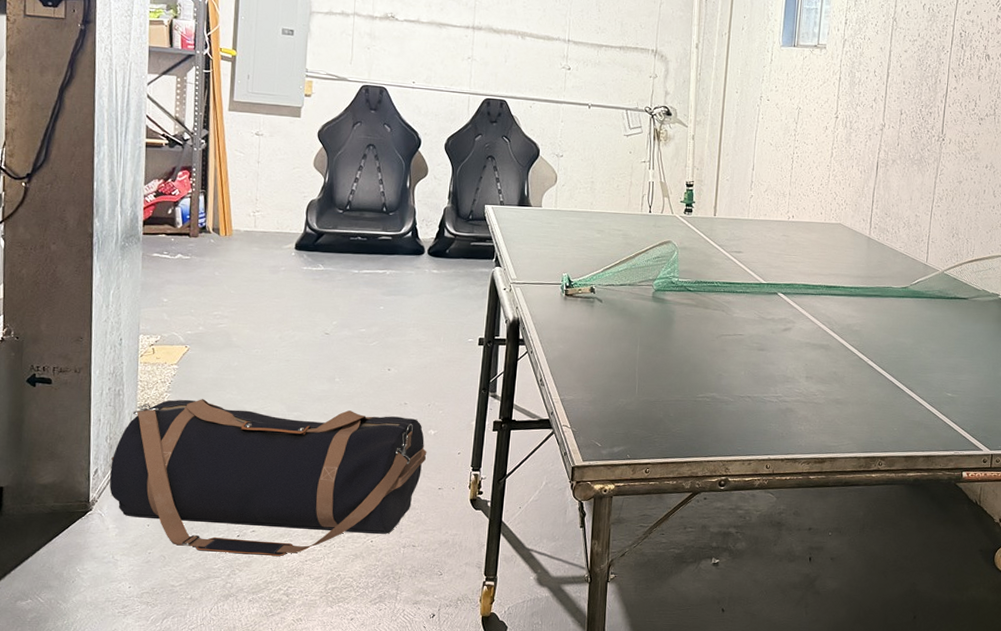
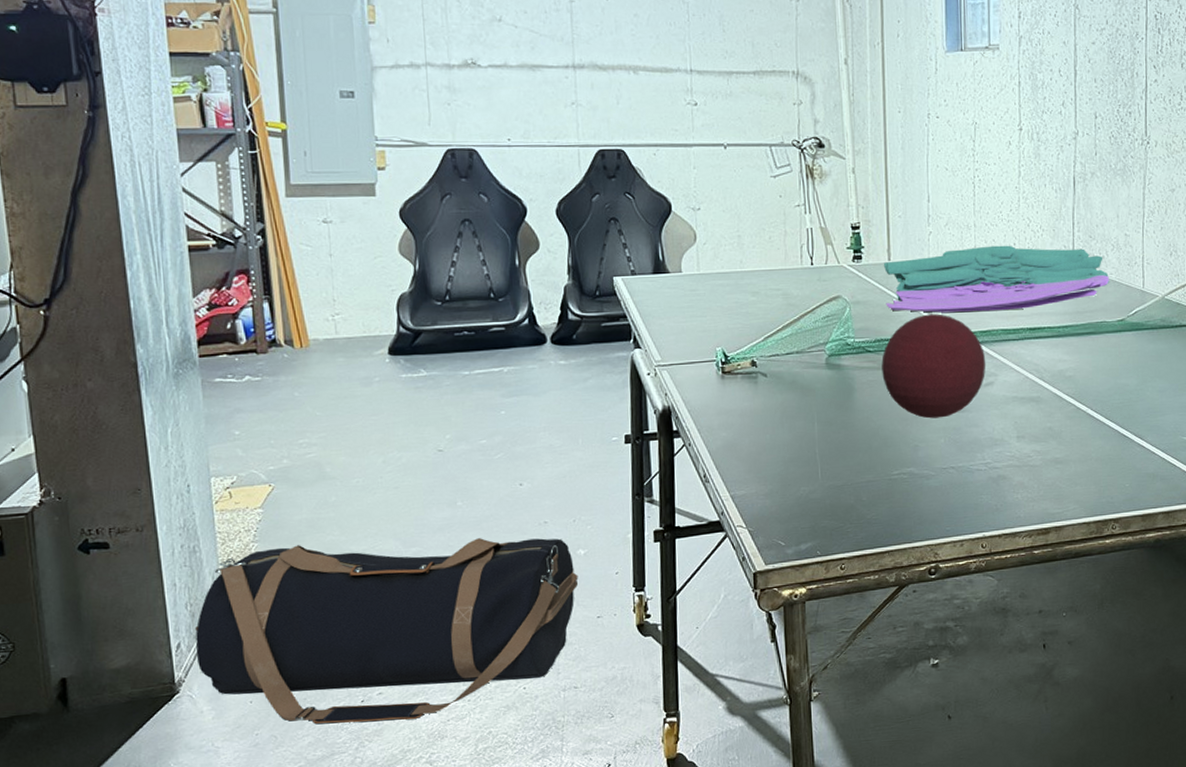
ball: none [698,264,787,354] -> present [881,314,986,419]
towel: none [708,212,899,269] -> present [884,245,1110,313]

